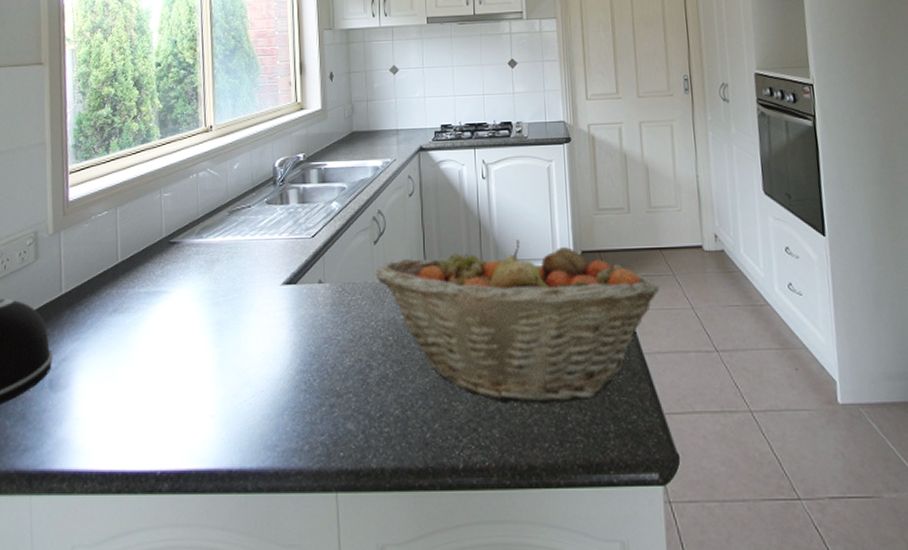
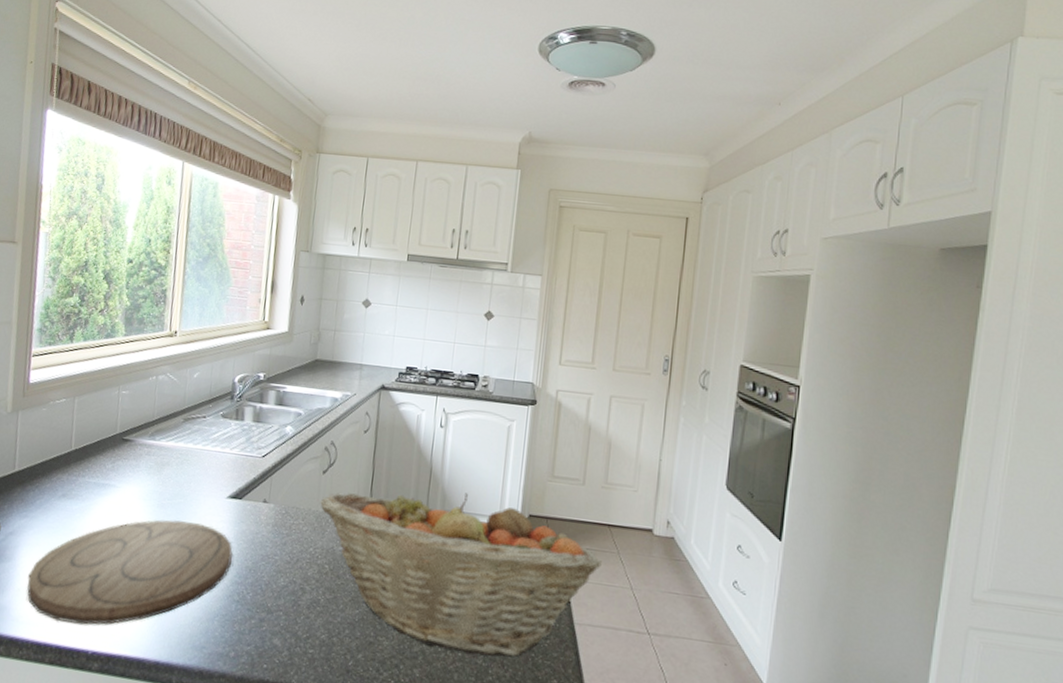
cutting board: none [85,316,294,444] -> present [27,519,233,625]

